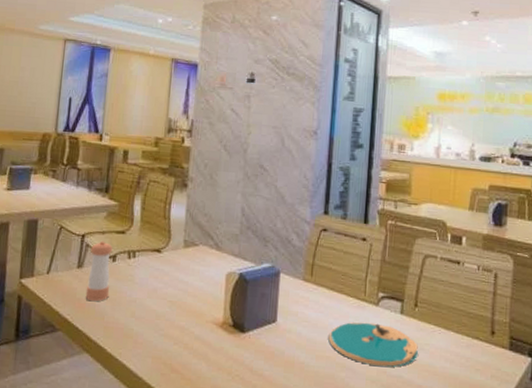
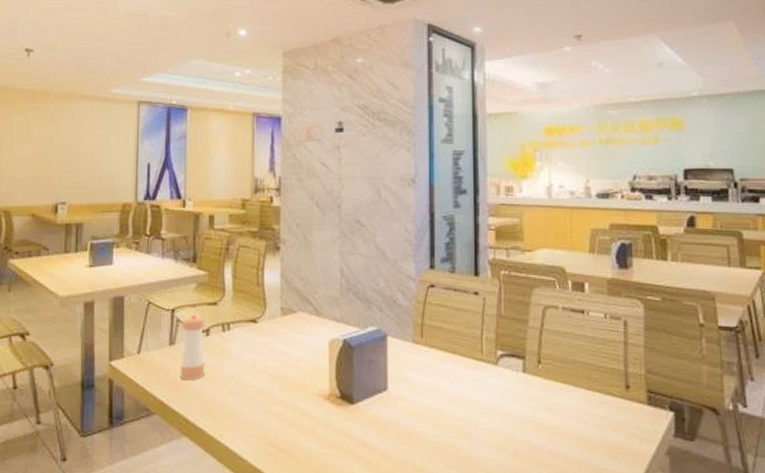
plate: present [328,322,418,367] -> none [446,384,546,433]

